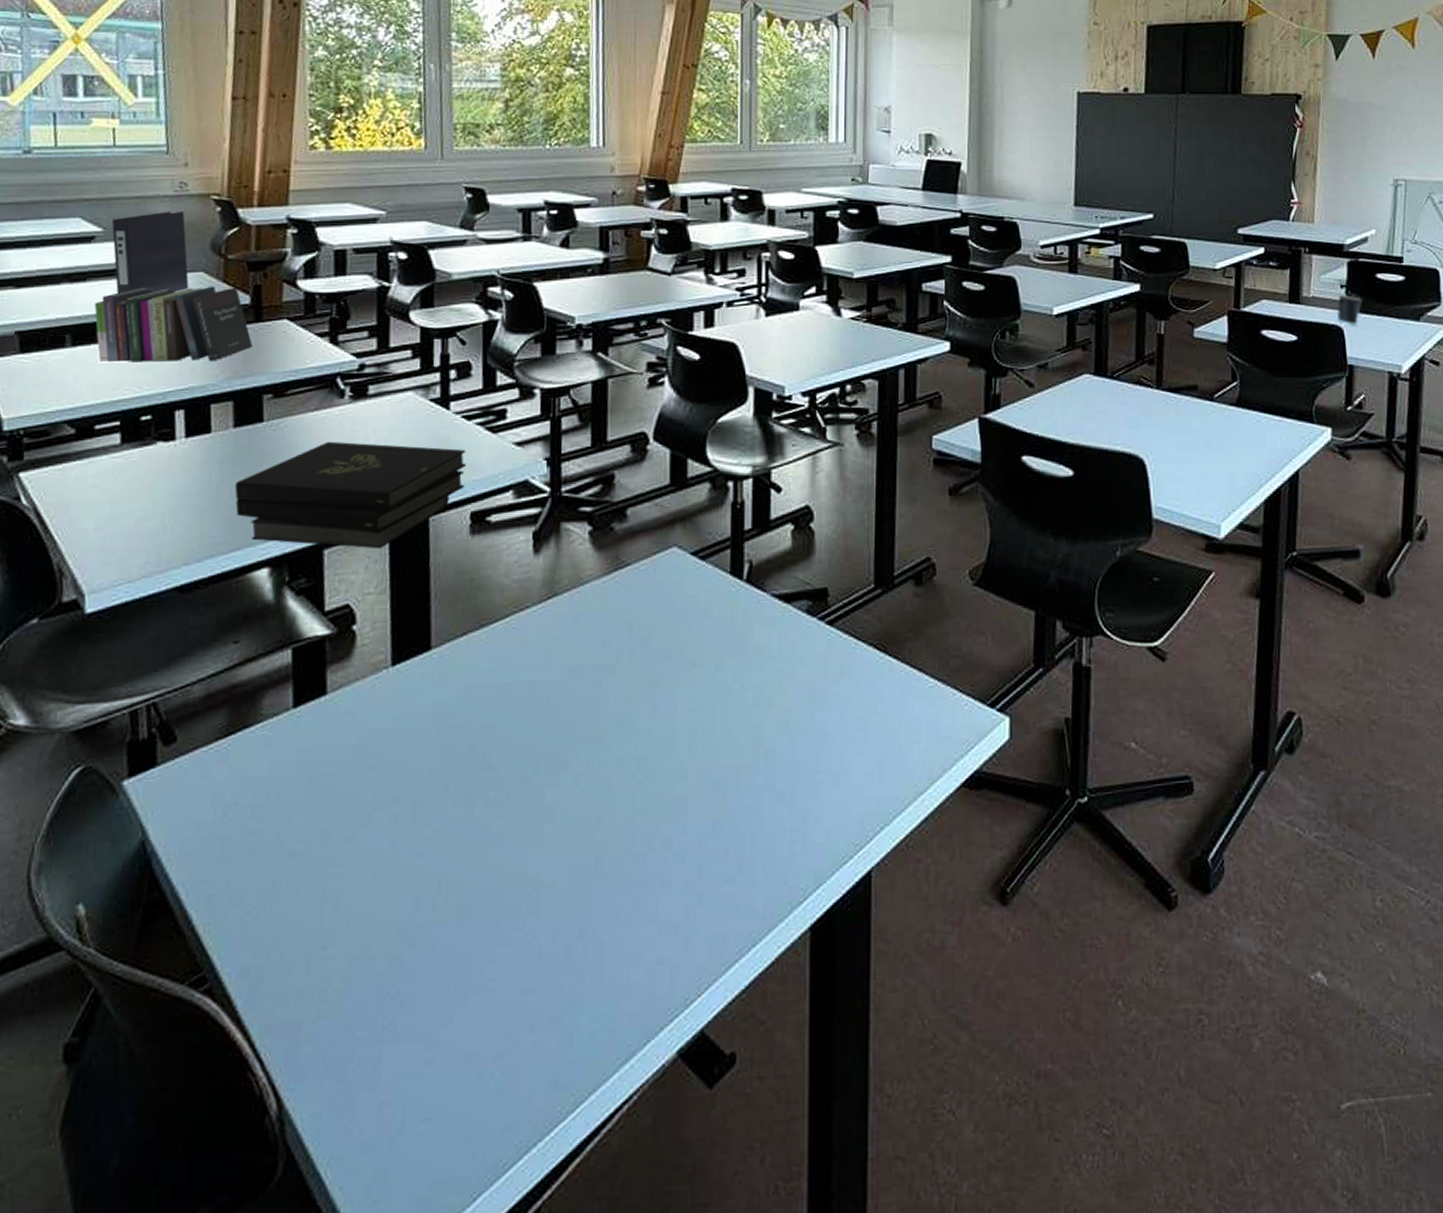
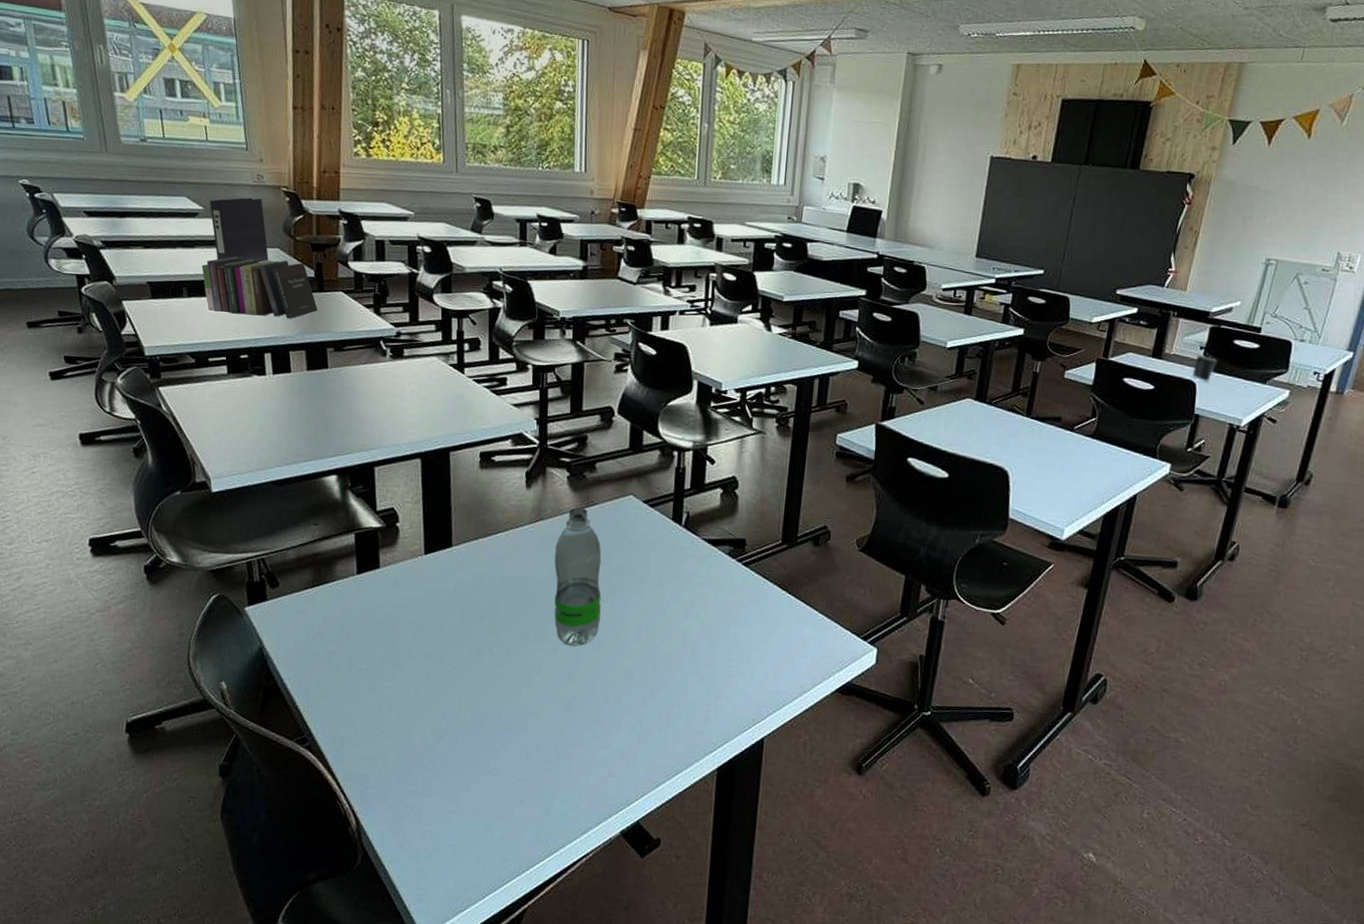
book: present [234,441,467,549] -> none [310,388,477,471]
bottle: none [573,572,640,773] -> present [554,507,602,646]

